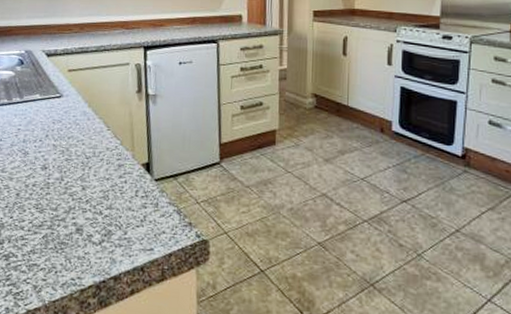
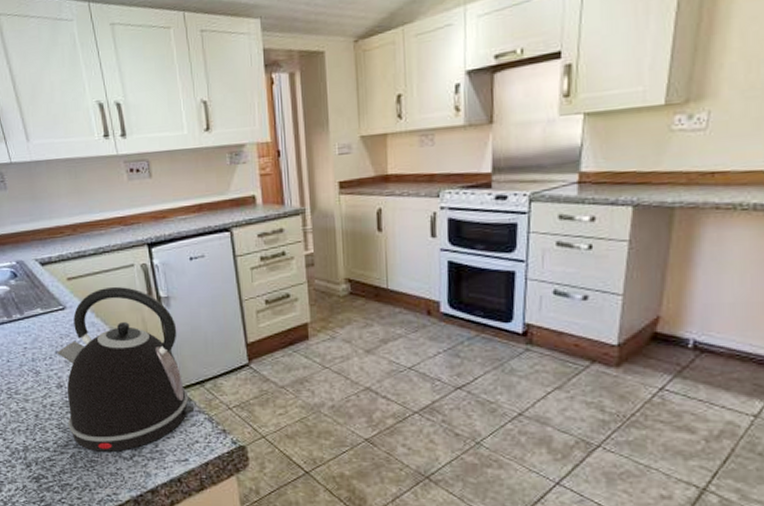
kettle: none [46,81,166,236] -> present [57,286,195,452]

